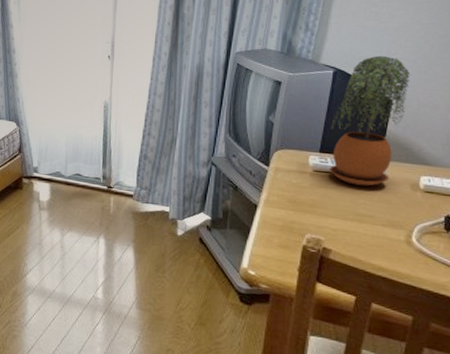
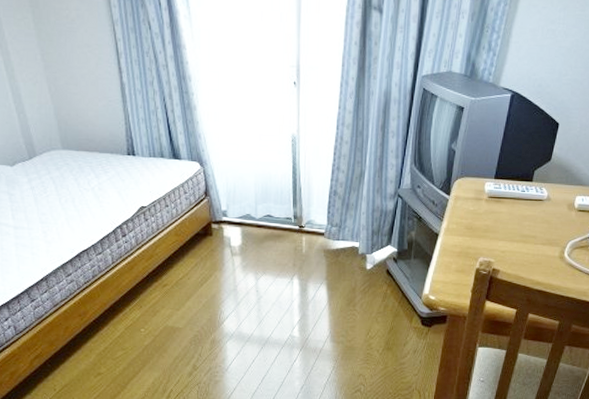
potted plant: present [329,55,411,186] -> none [501,77,577,209]

